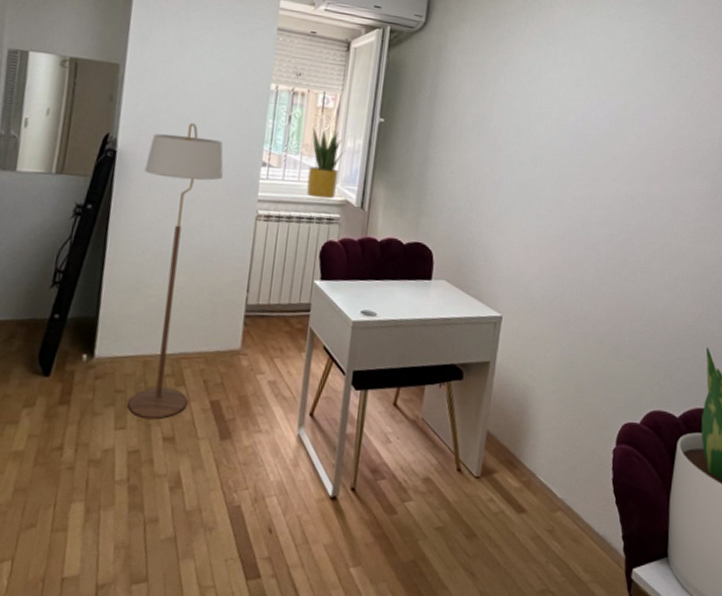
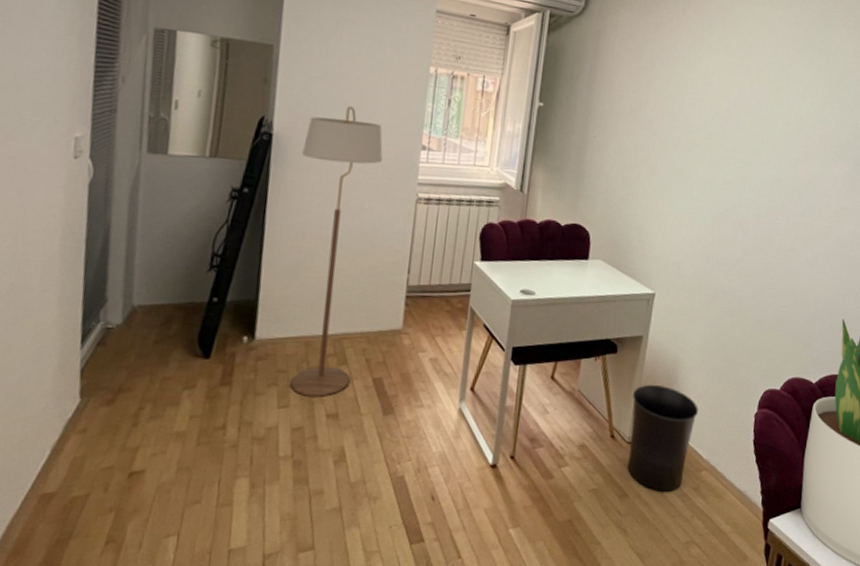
planter: present [306,129,344,199] -> none [466,113,503,182]
waste bin: none [475,414,551,533] -> present [627,384,698,492]

